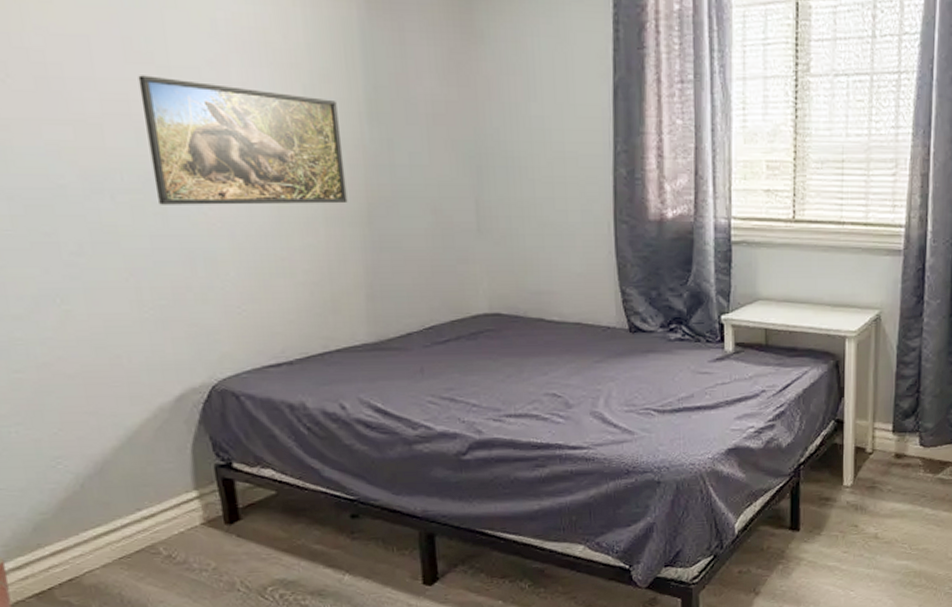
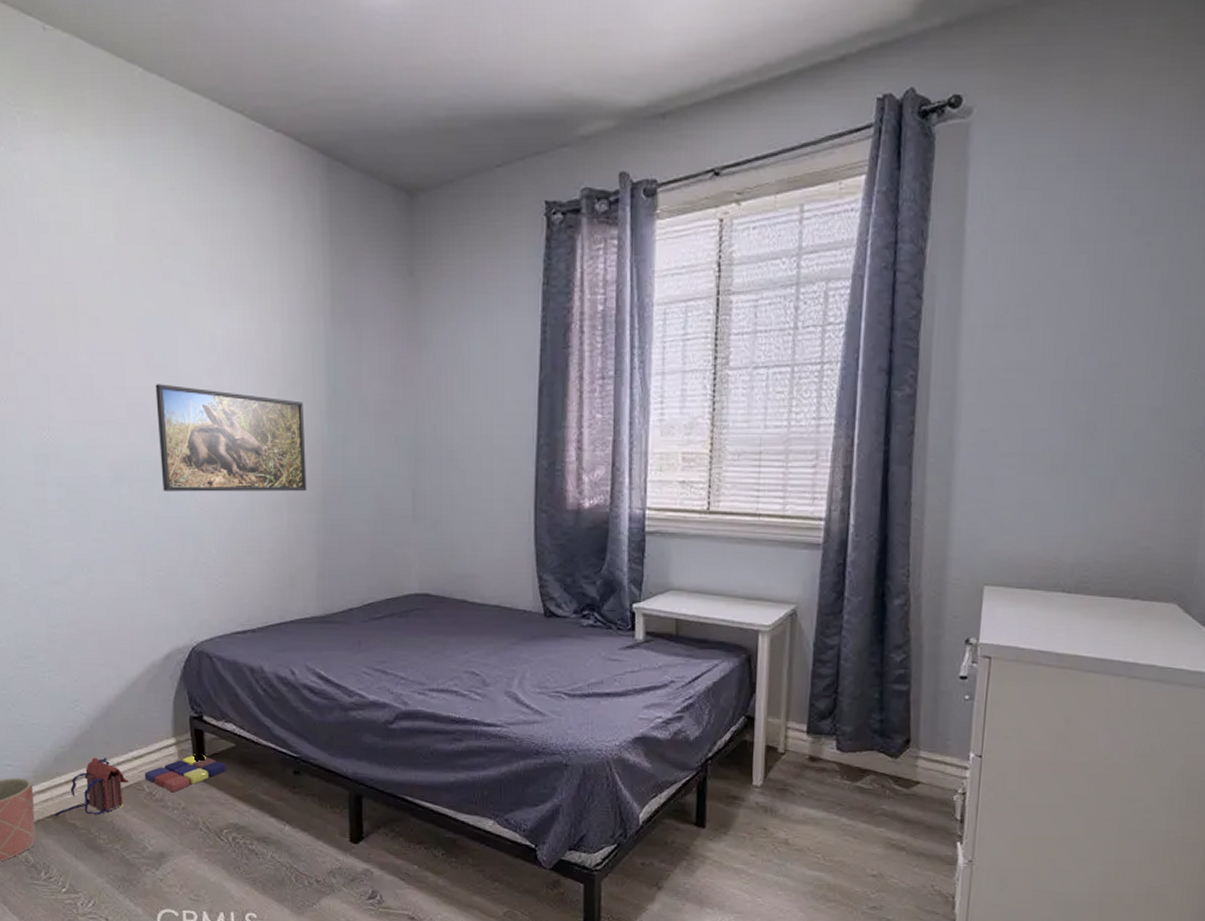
backpack: none [39,507,268,596] -> present [54,754,227,817]

